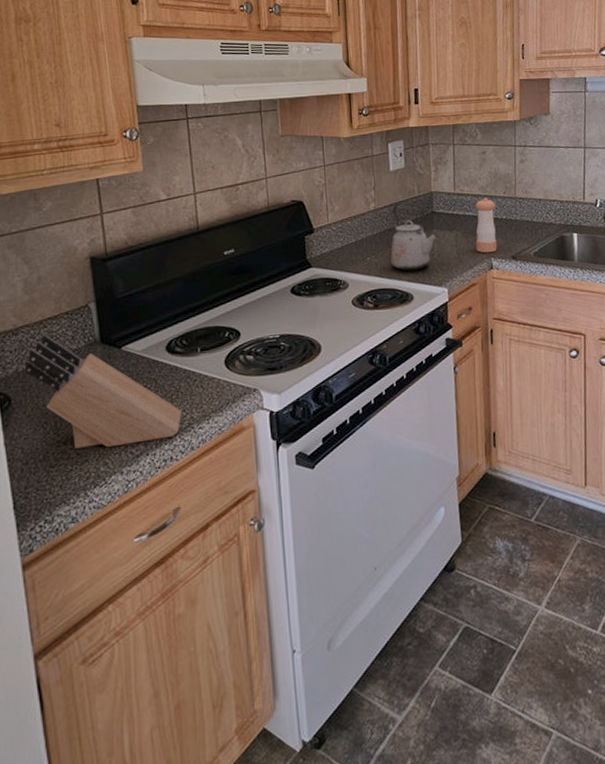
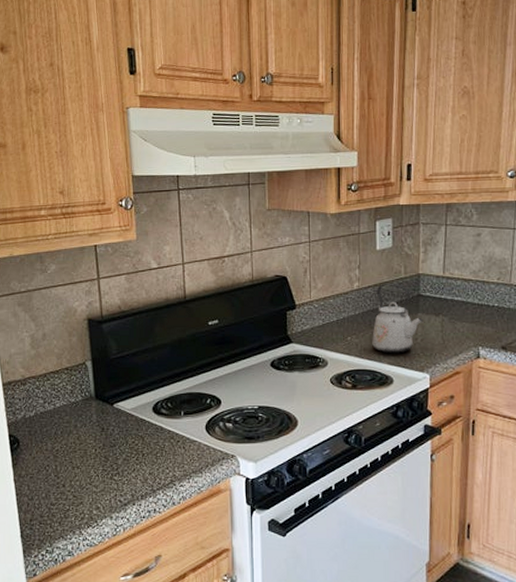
knife block: present [24,334,181,449] -> none [30,386,165,494]
pepper shaker: present [475,198,497,253] -> none [463,283,487,341]

